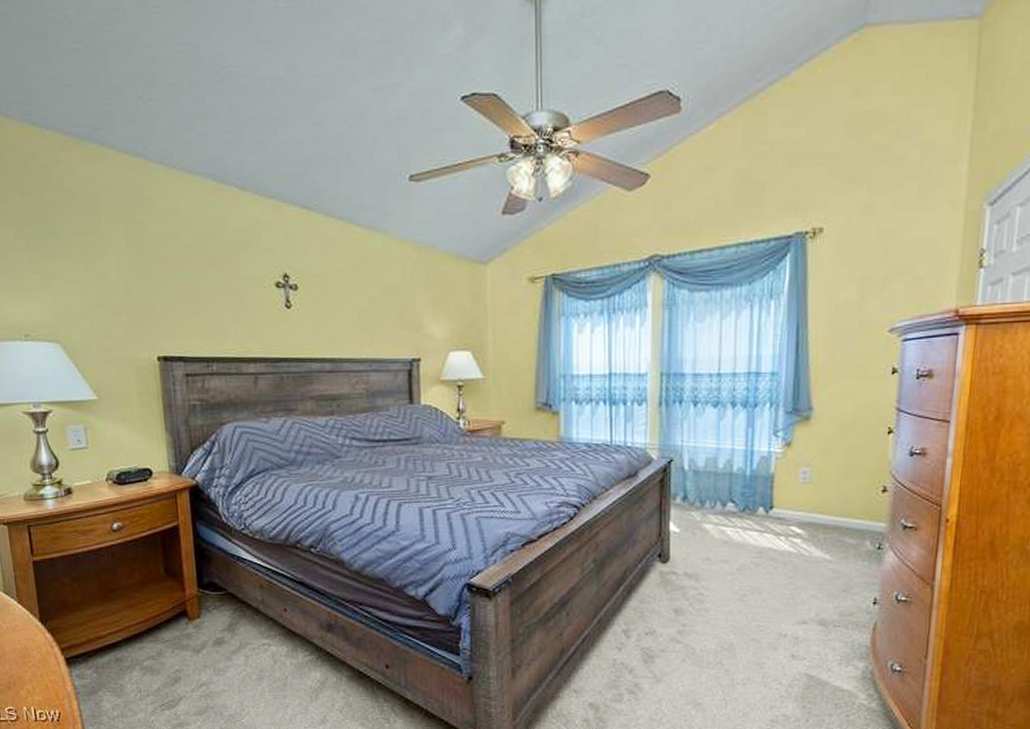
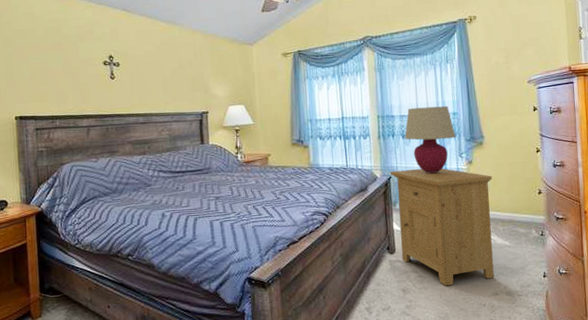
nightstand: none [671,449,818,609] -> present [390,168,494,286]
table lamp: none [697,362,772,458] -> present [404,106,456,174]

